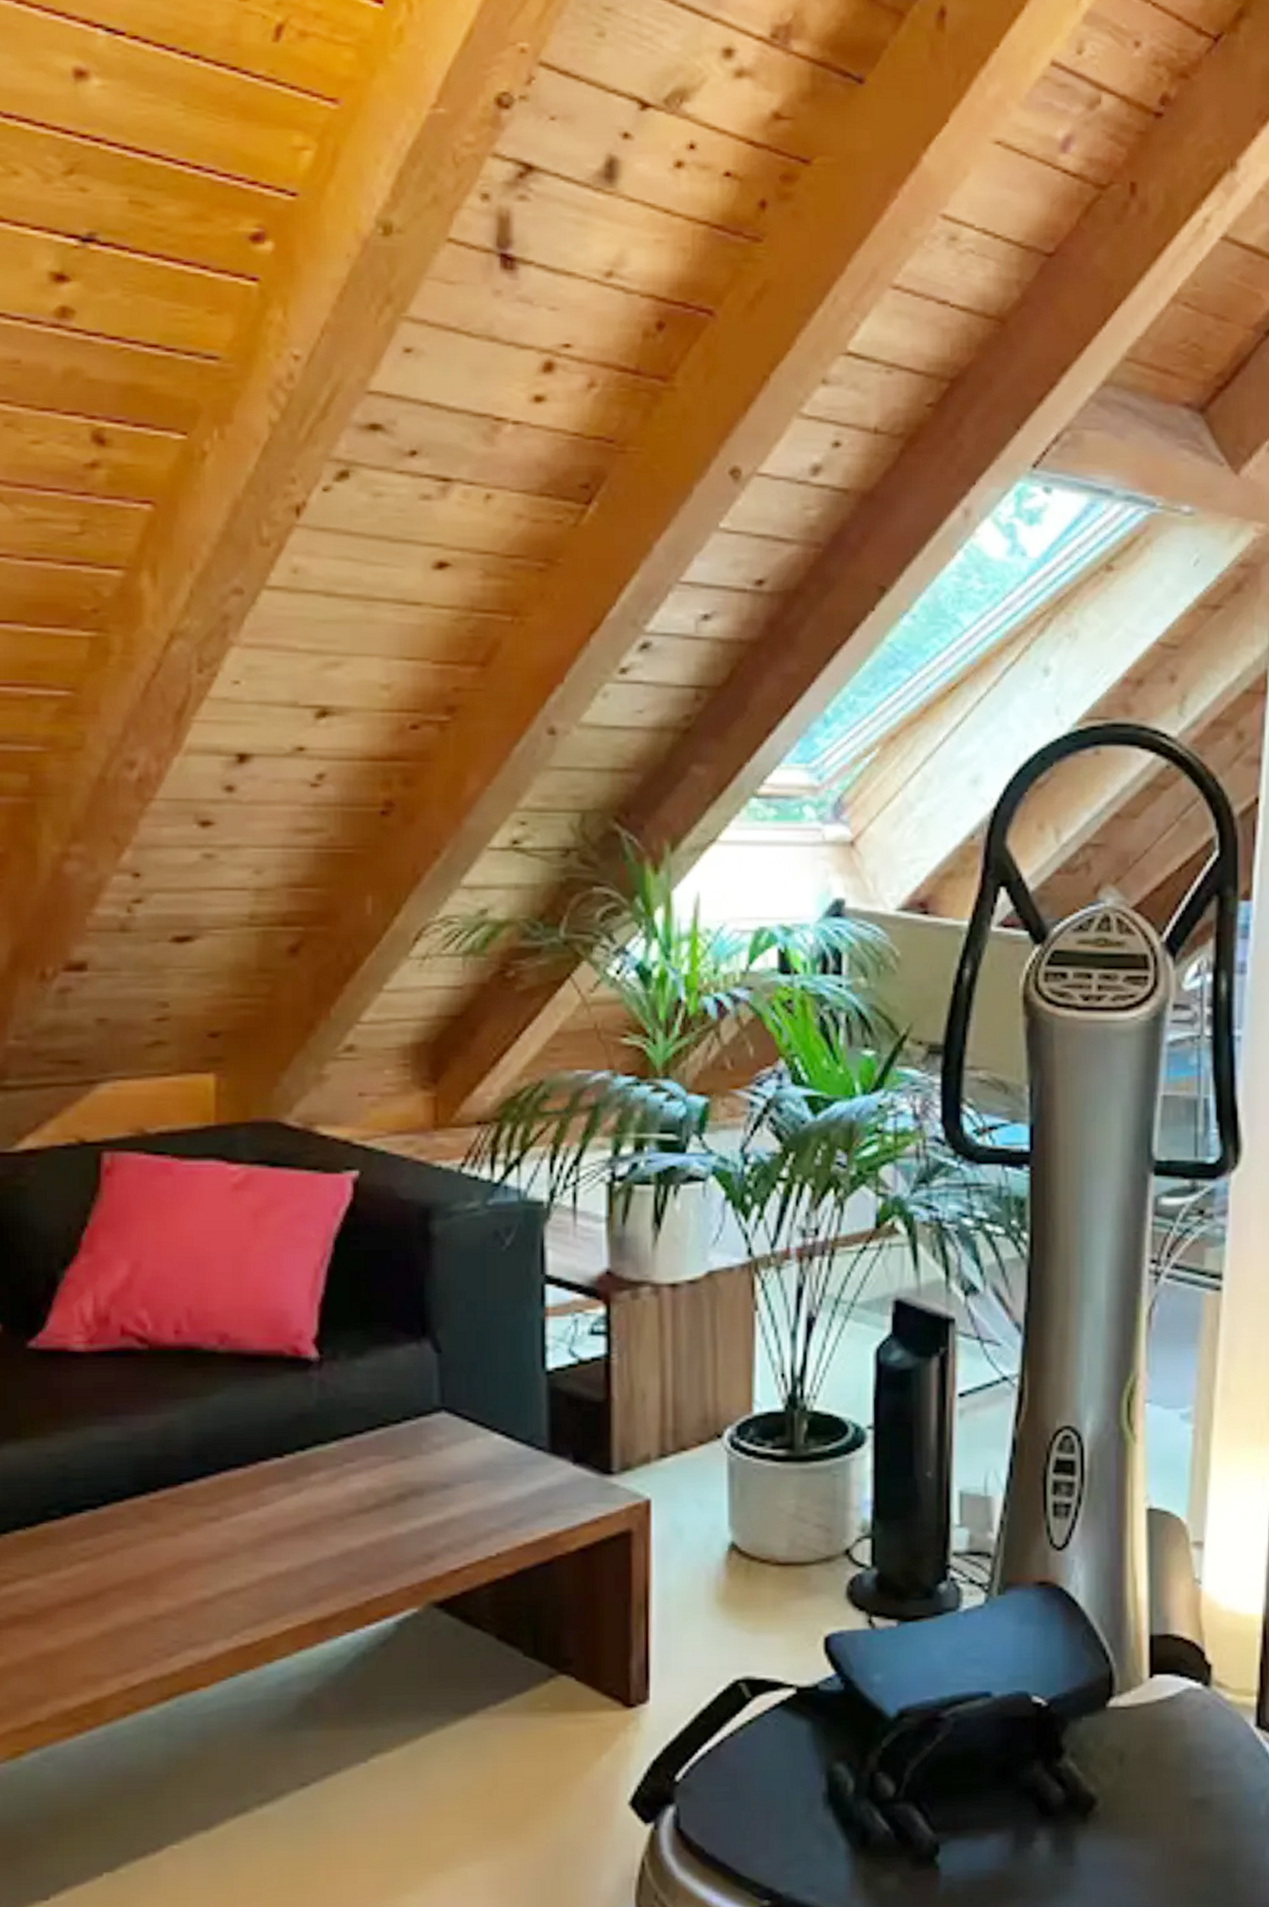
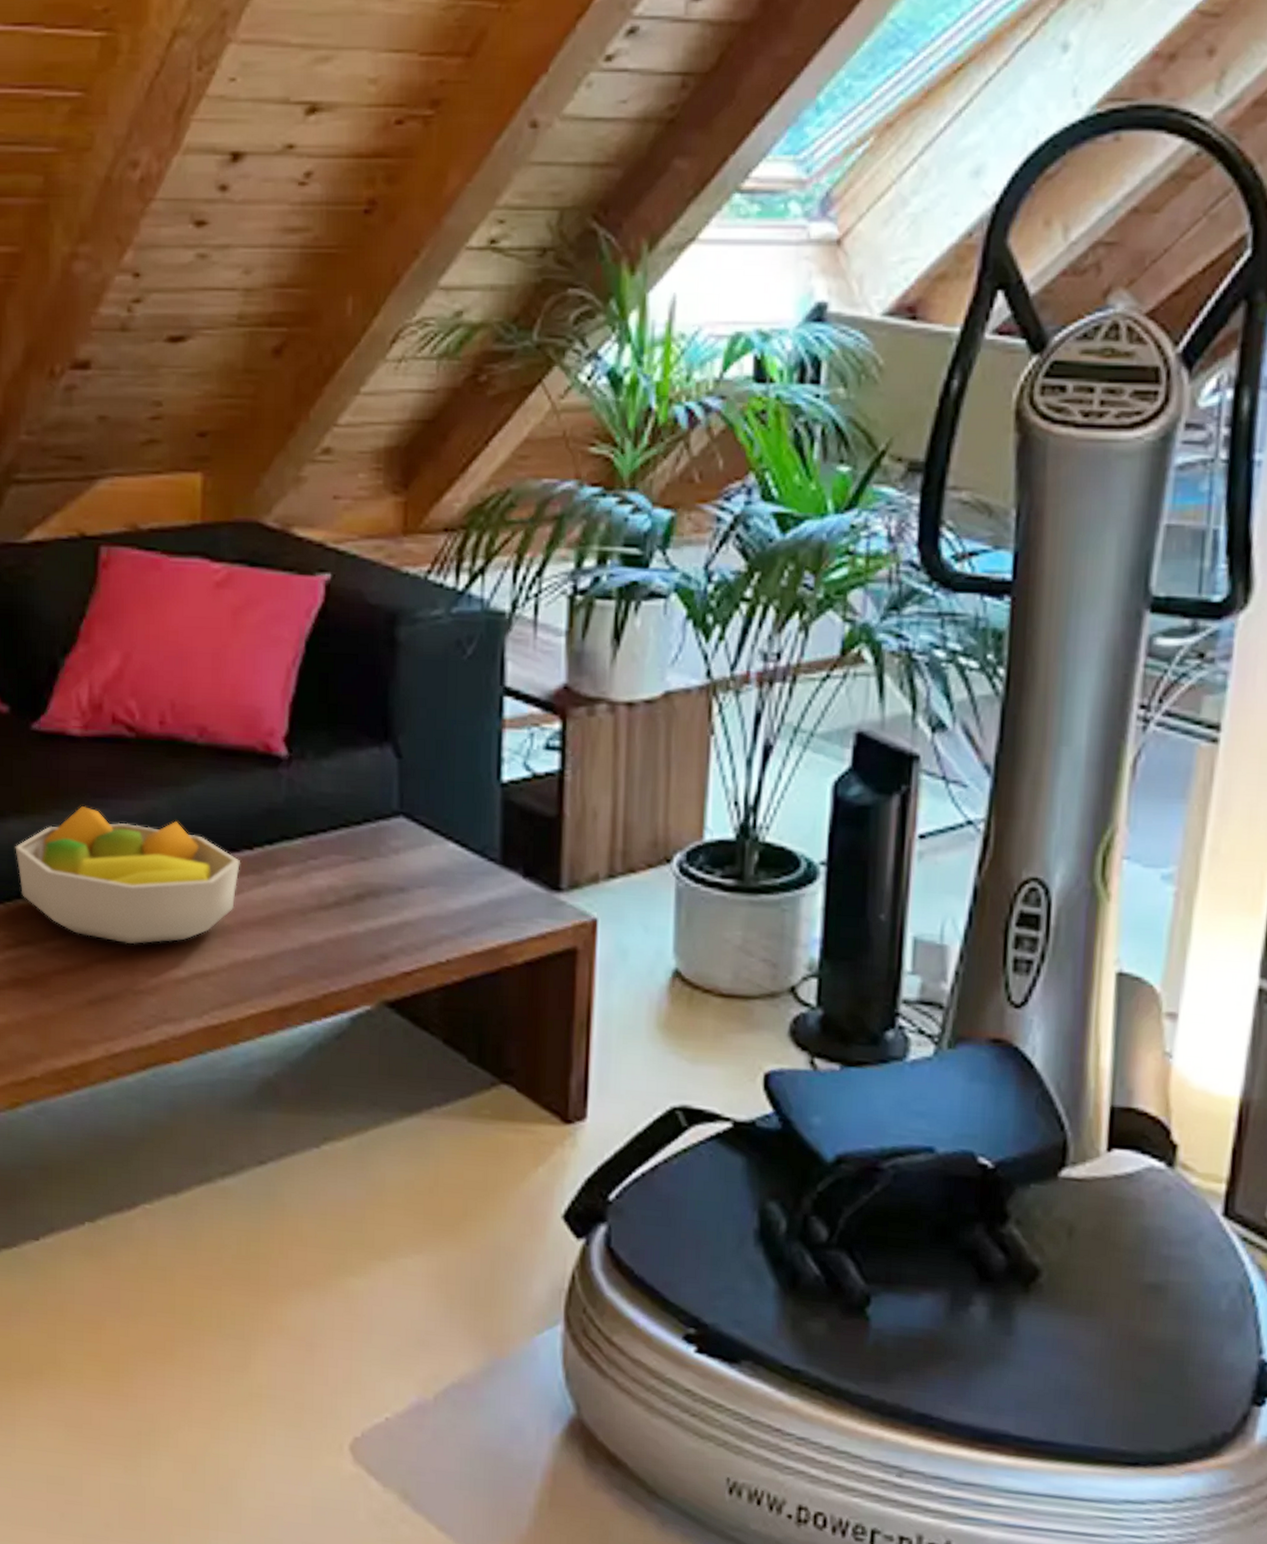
fruit bowl: none [11,1425,270,1568] -> present [15,806,240,945]

